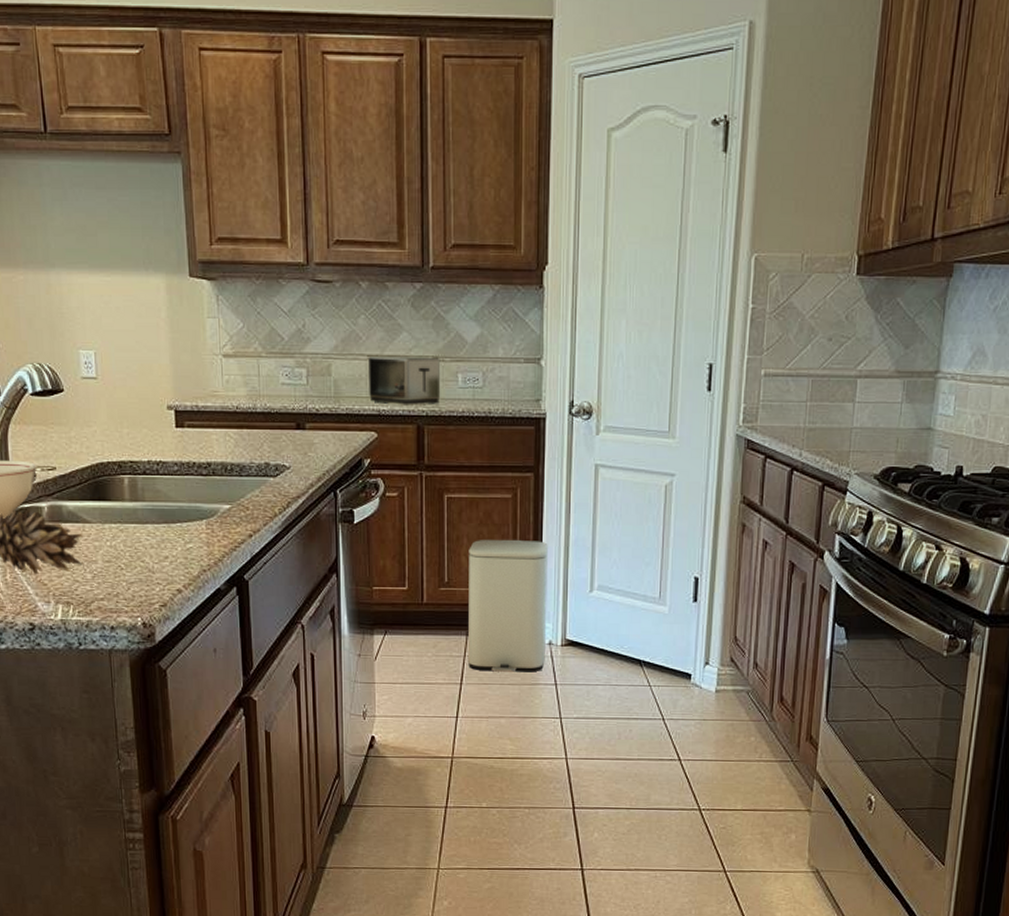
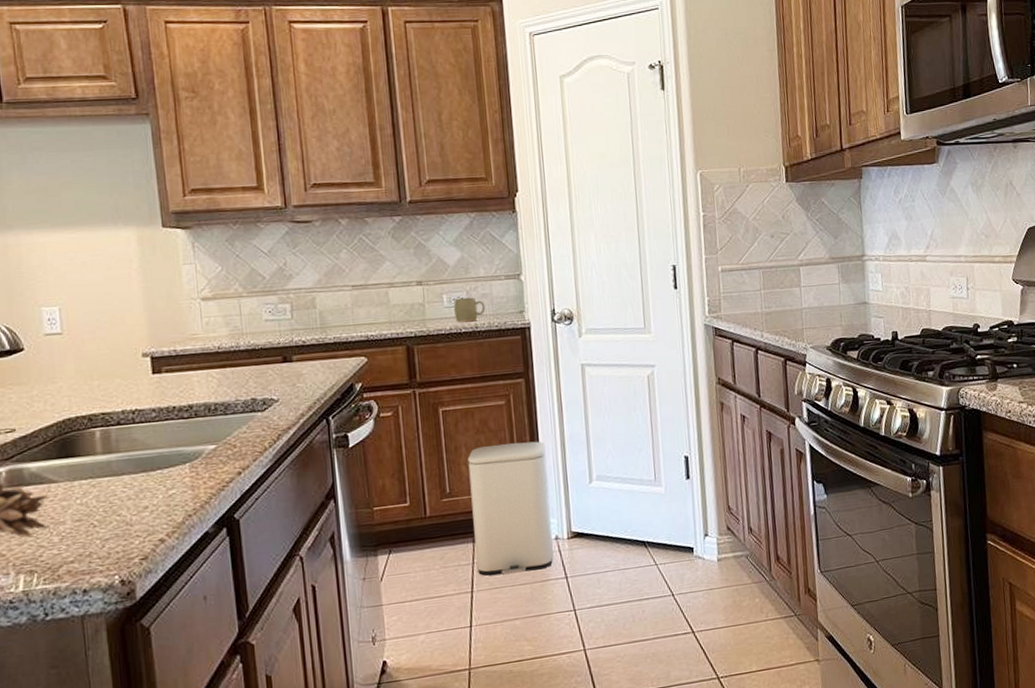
toaster: present [368,357,441,405] -> none [353,282,428,329]
mug: none [467,379,501,406] -> present [453,297,486,323]

